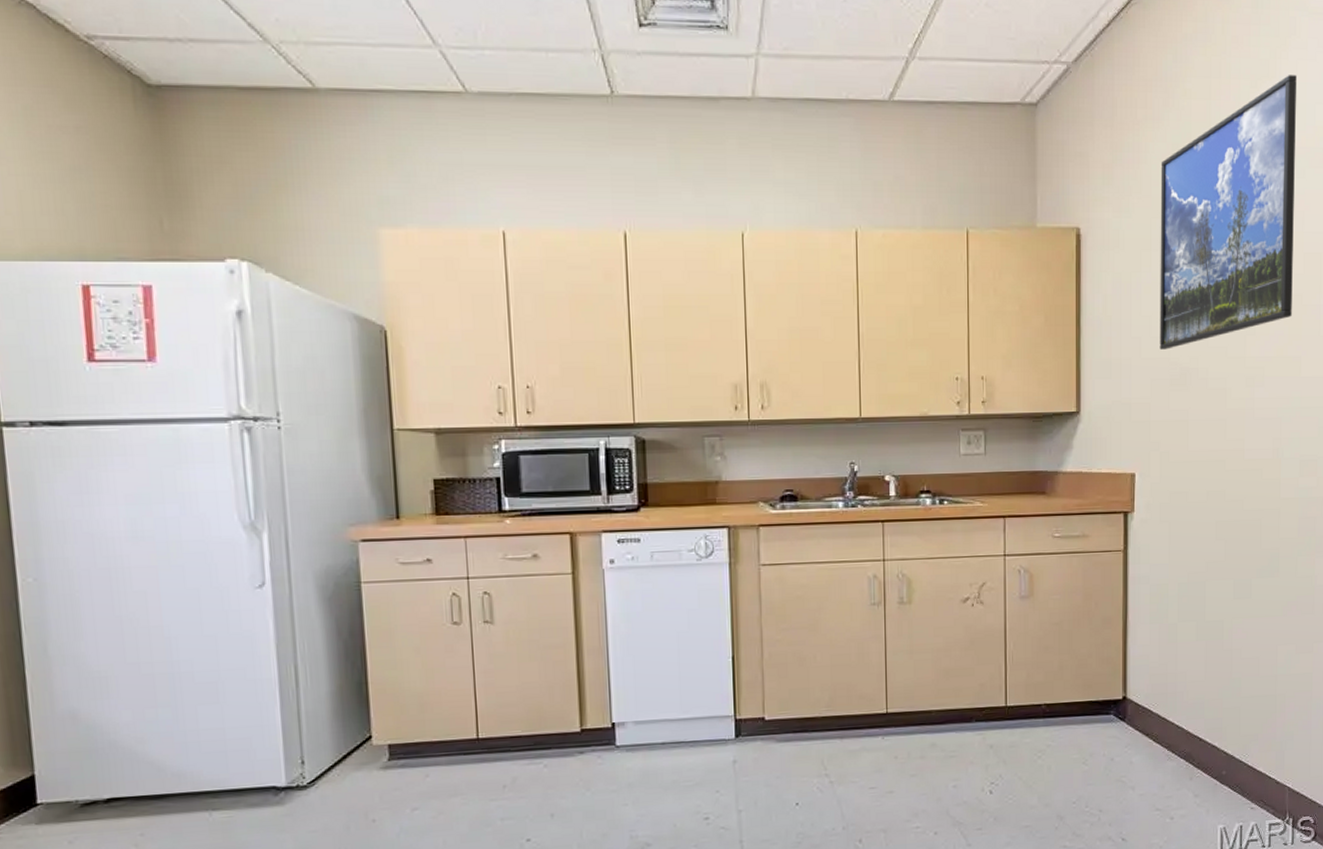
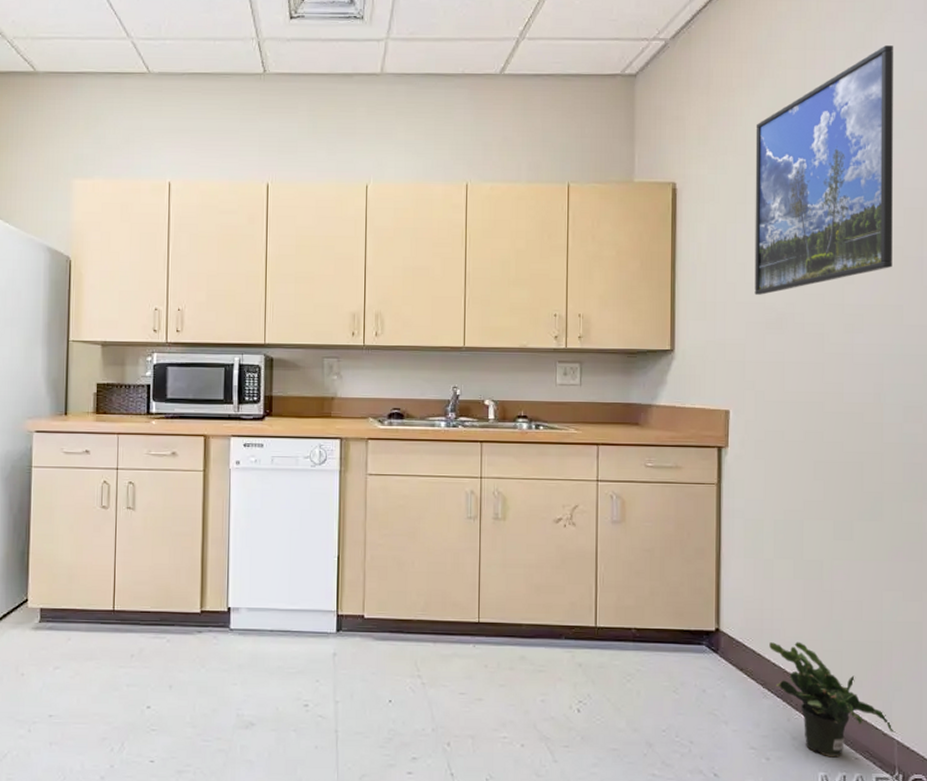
potted plant: none [1173,702,1287,810] -> present [769,642,896,758]

